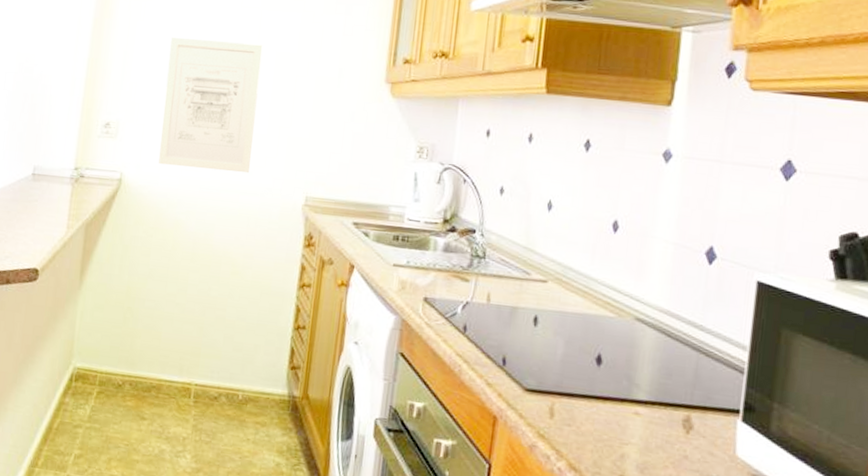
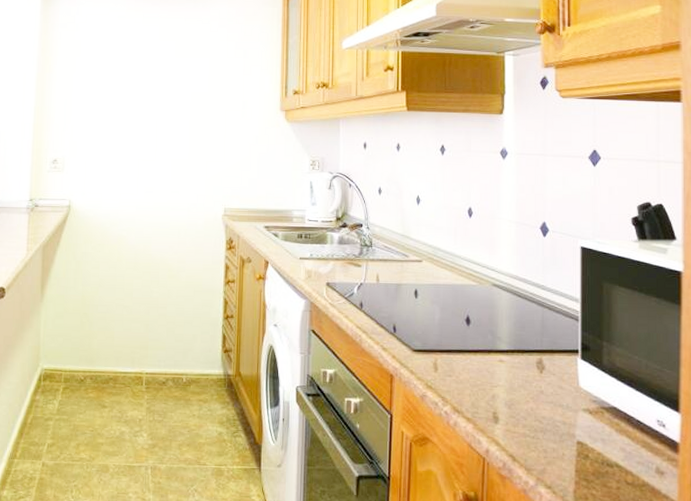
wall art: present [158,36,263,174] -> none [100,84,179,193]

